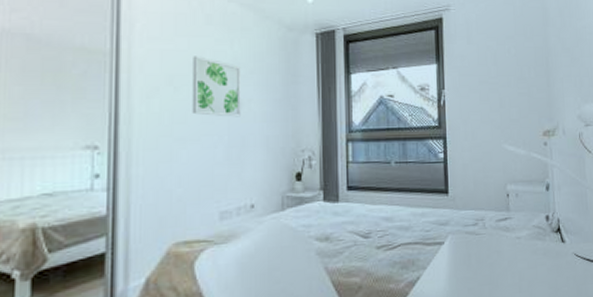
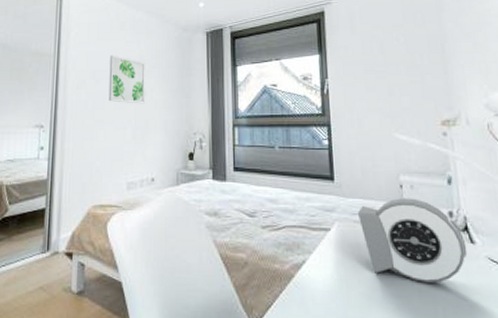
alarm clock: none [470,206,559,283] -> present [358,198,468,283]

